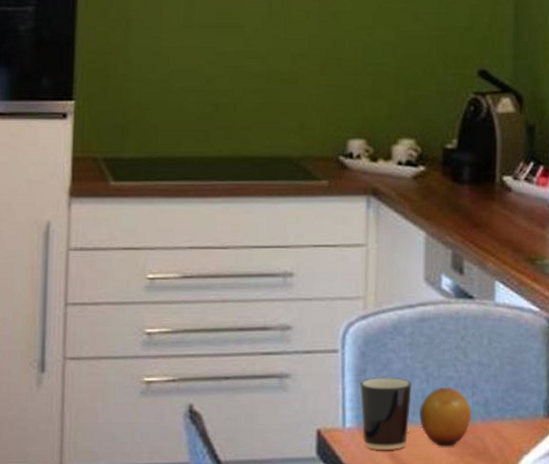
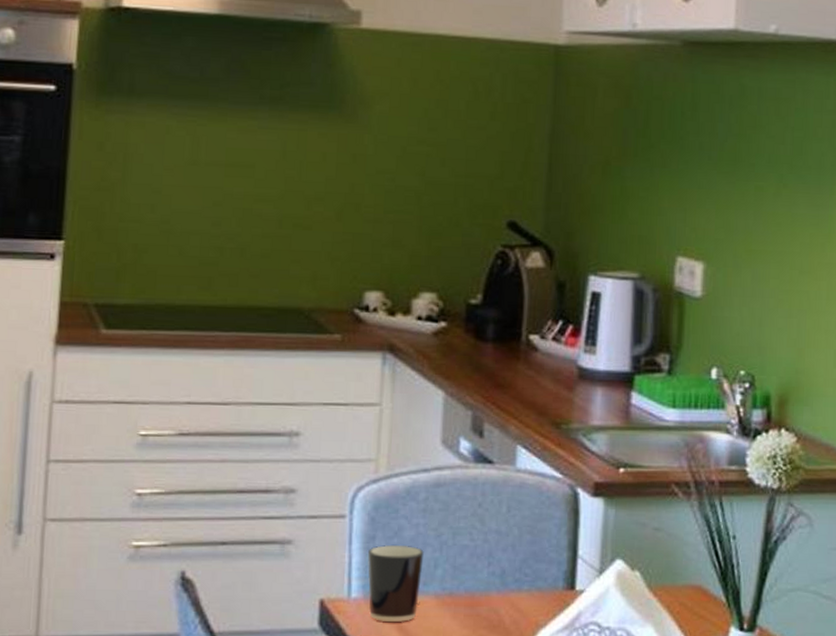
fruit: present [418,388,472,447] -> none [430,557,488,619]

